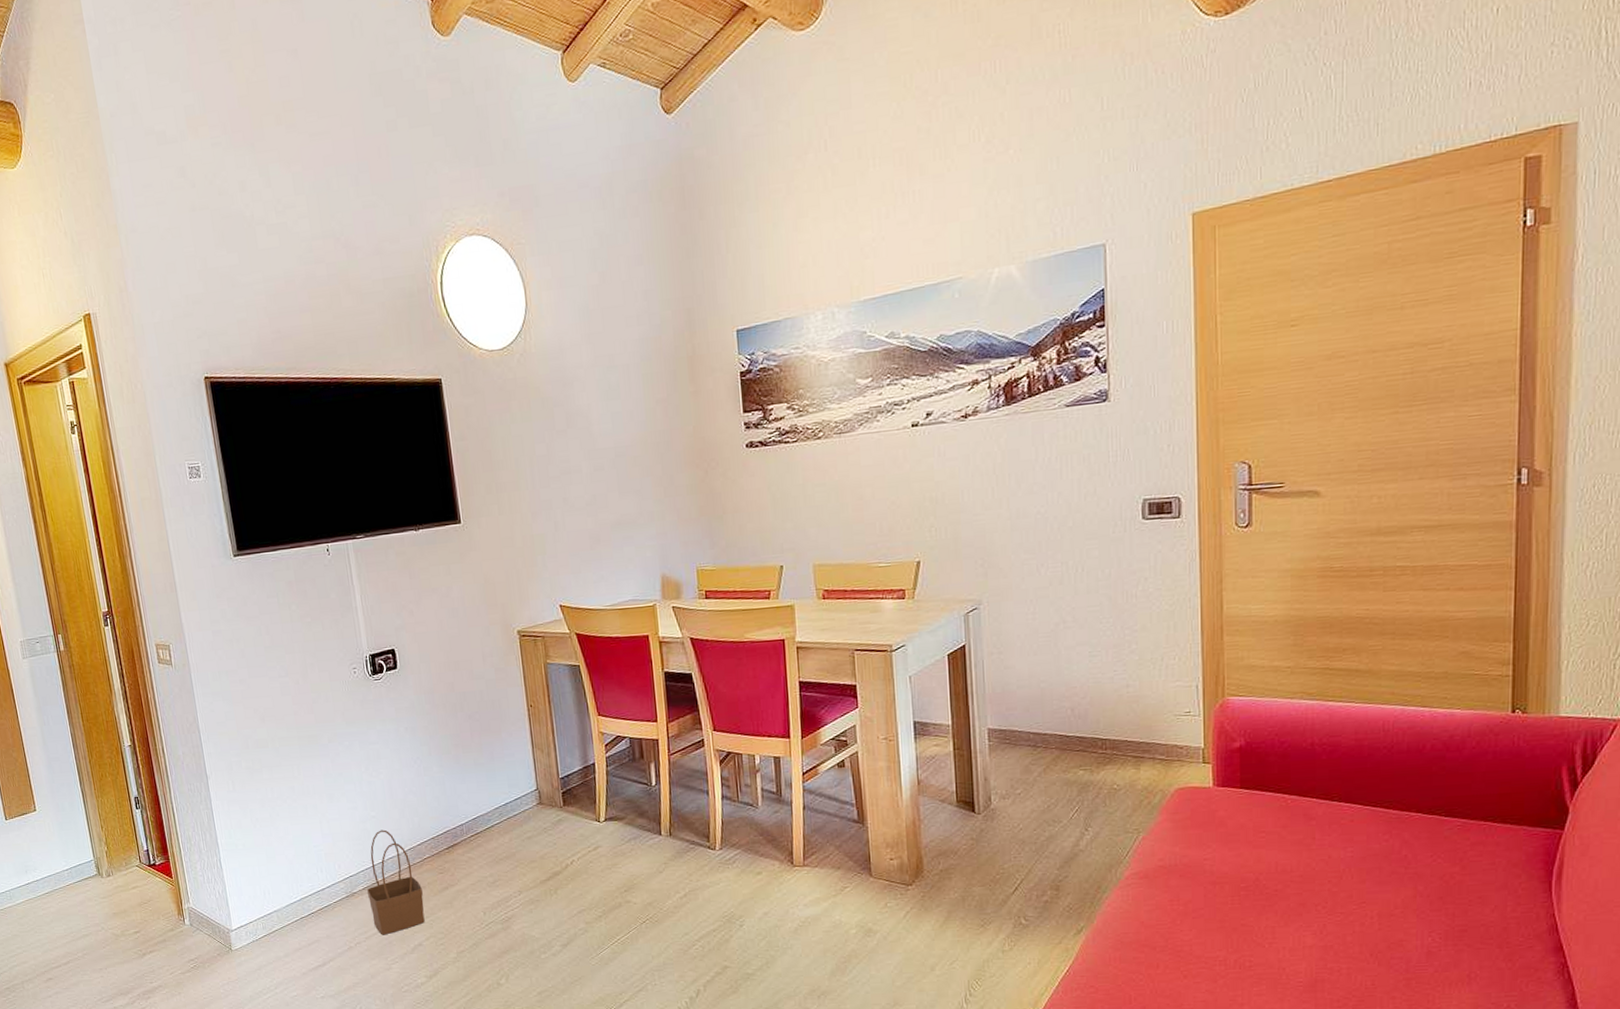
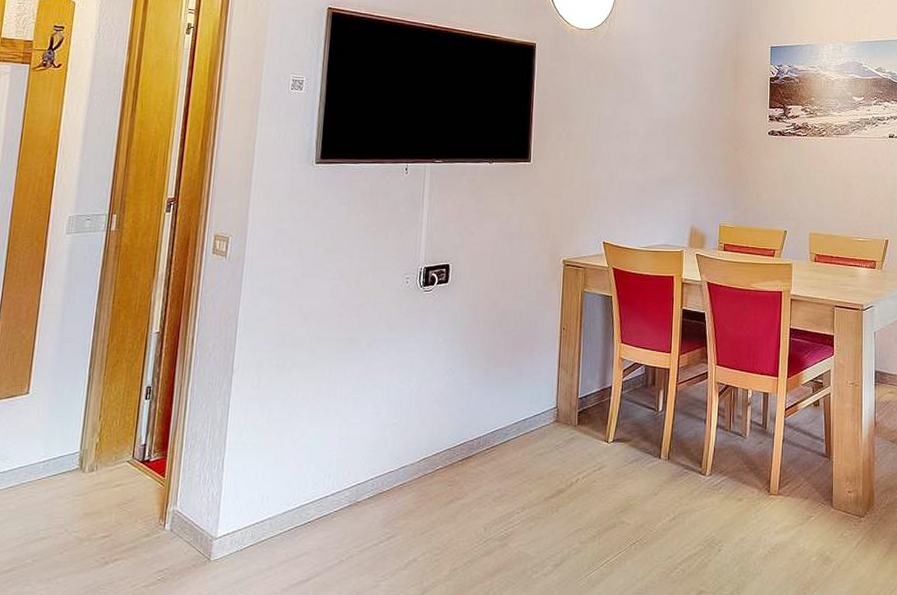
basket: present [367,829,425,935] -> none [371,437,428,549]

